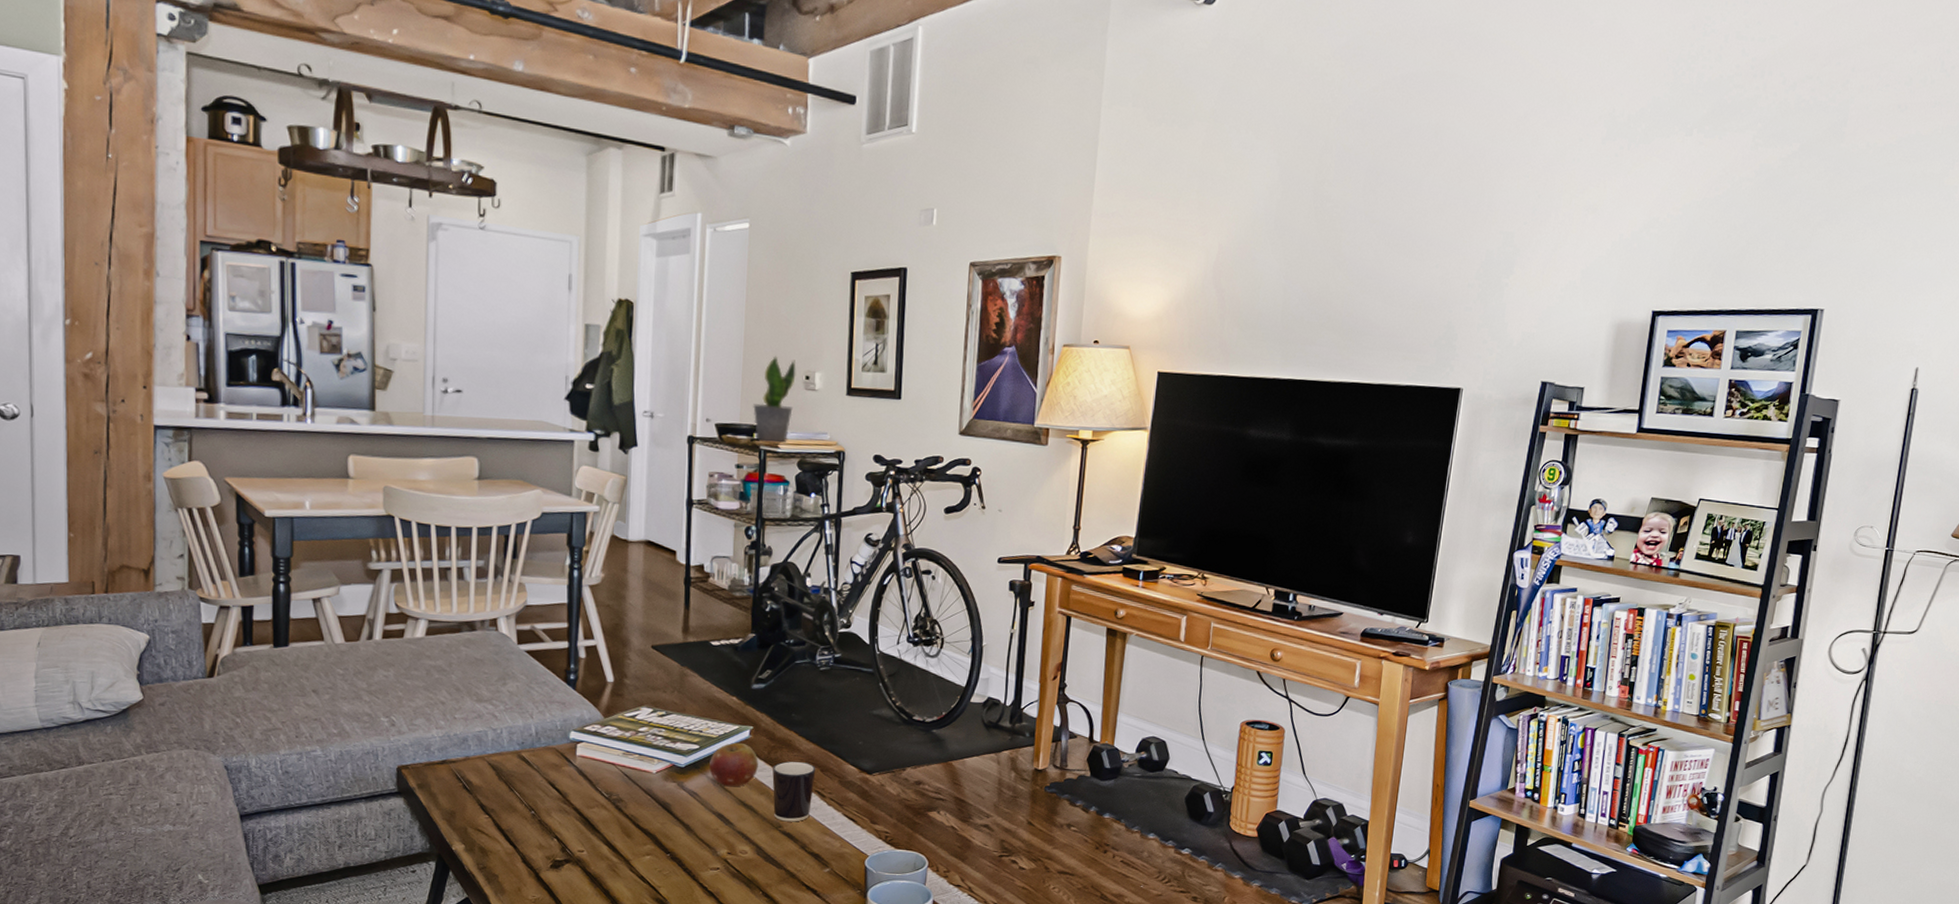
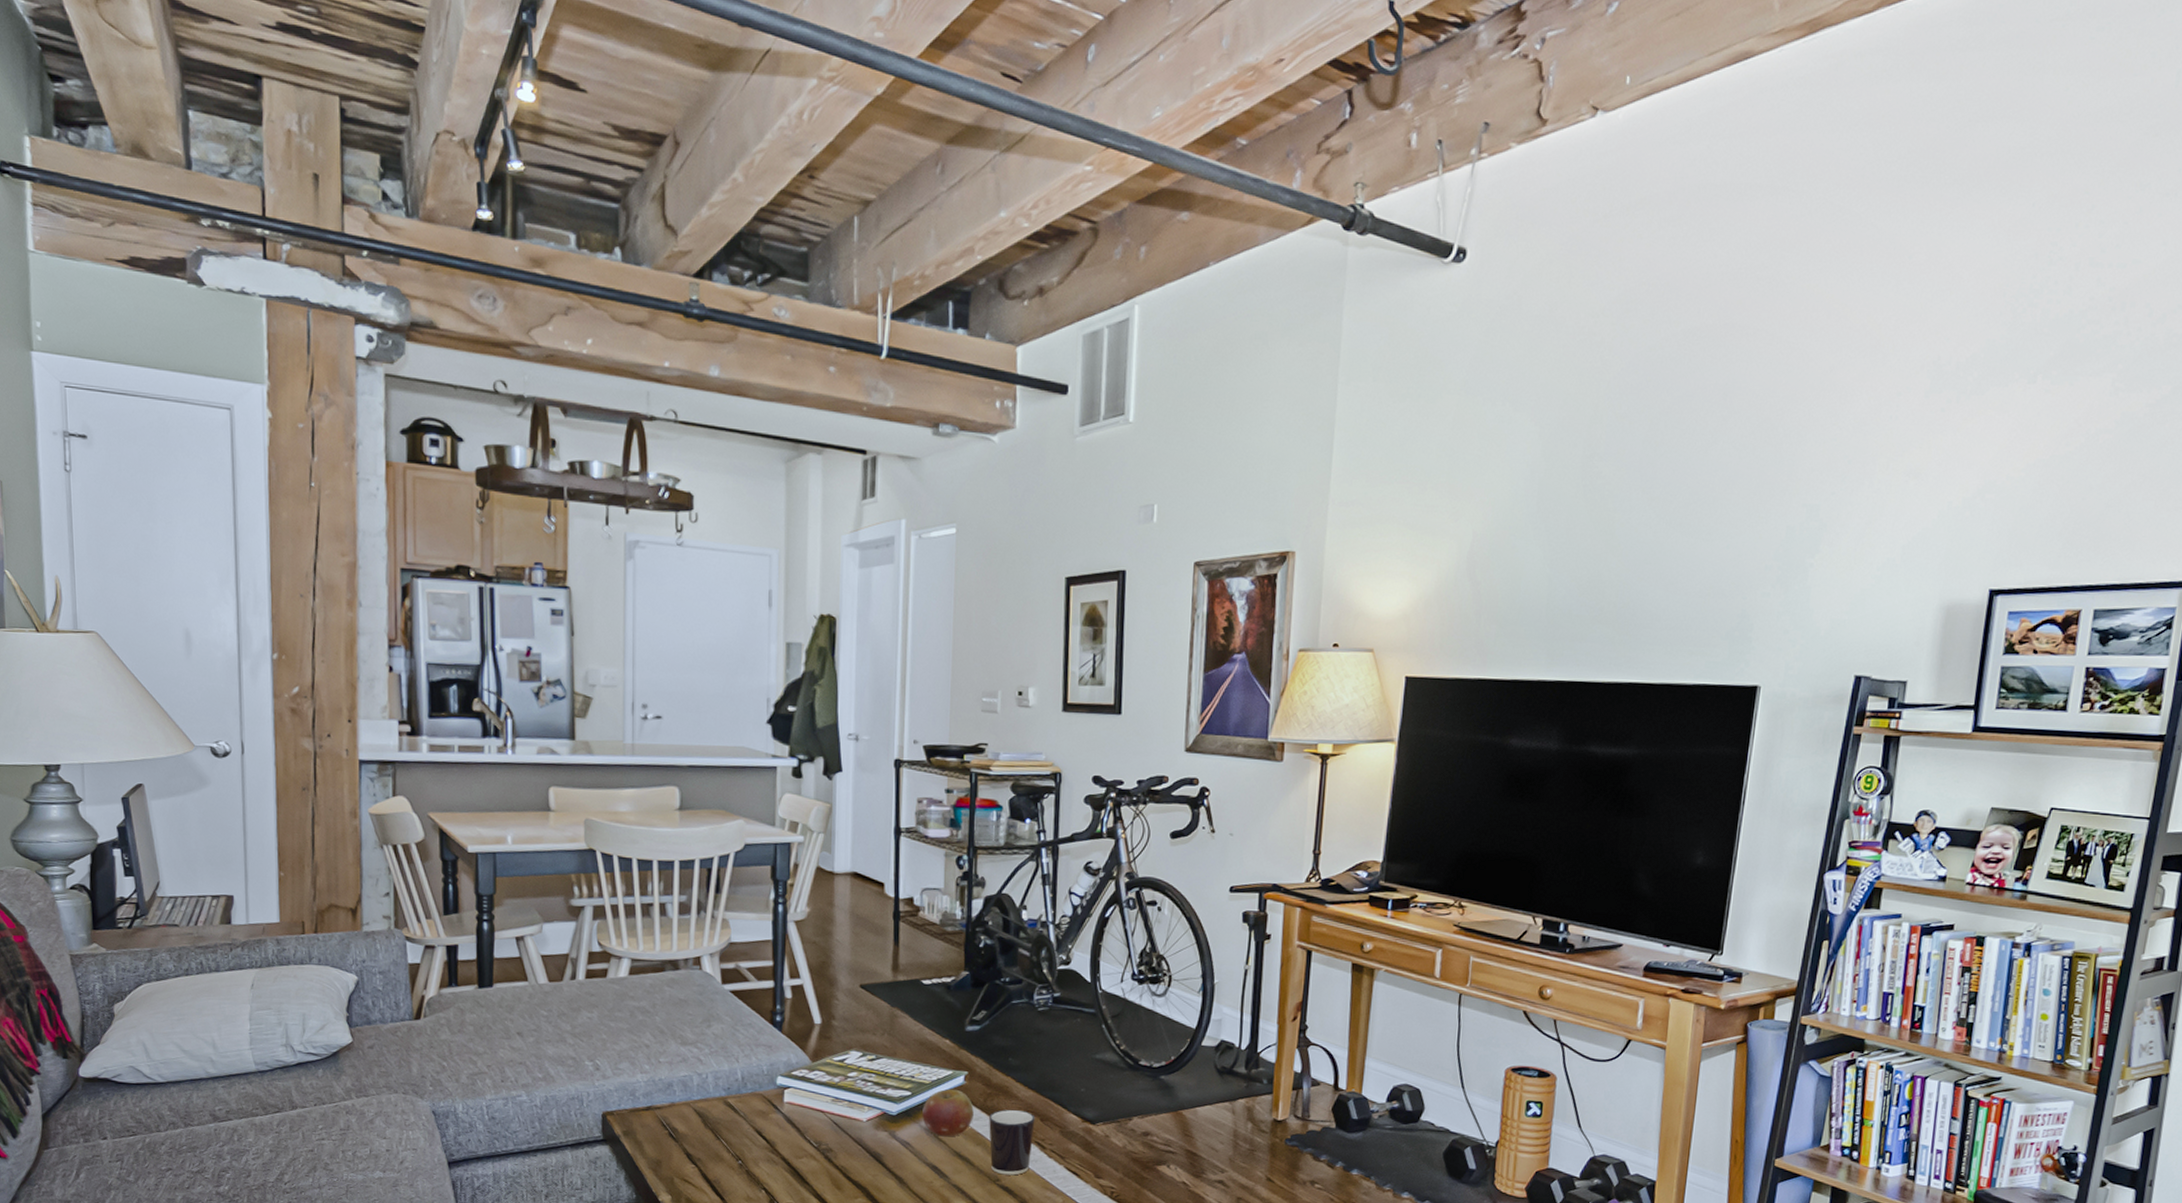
potted plant: present [753,356,796,444] -> none [963,670,1008,766]

